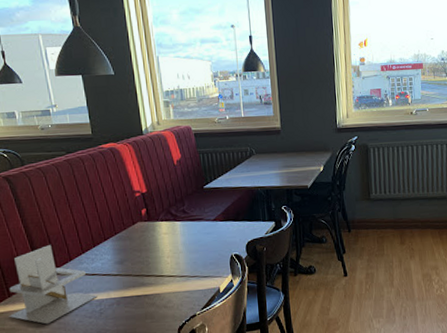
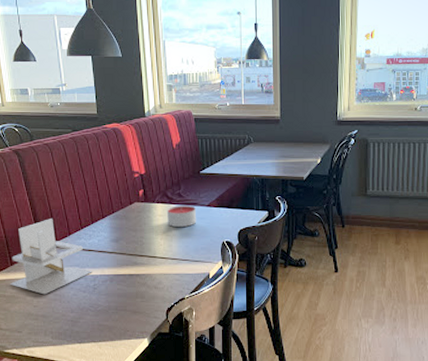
candle: none [172,221,204,244] -> present [167,205,197,227]

